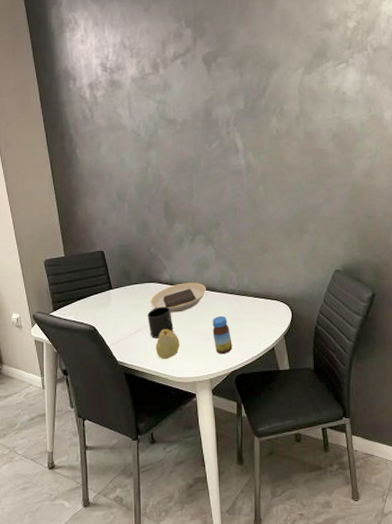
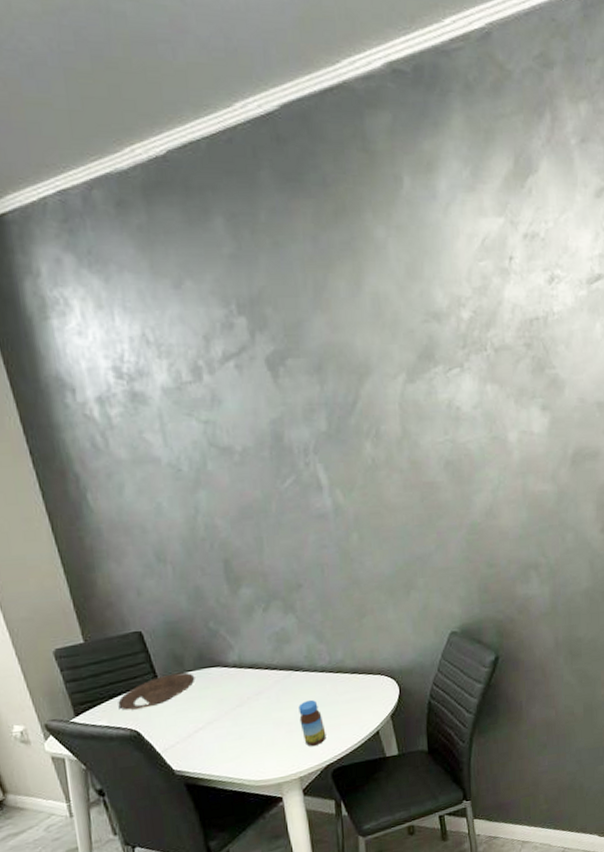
plate: none [83,285,138,310] -> present [118,672,195,710]
mug: present [147,306,174,338] -> none [210,695,248,737]
plate: present [150,282,206,313] -> none [213,662,288,703]
fruit: present [156,329,179,359] -> none [225,723,257,761]

